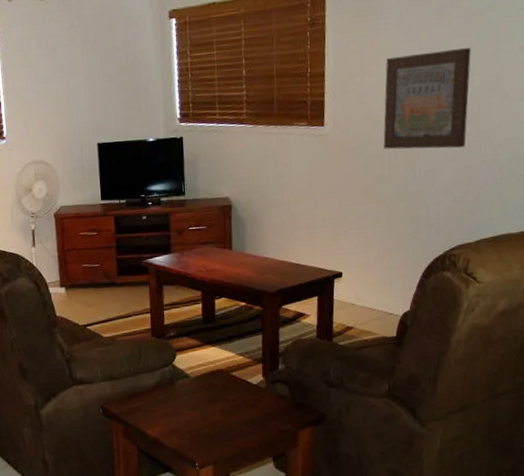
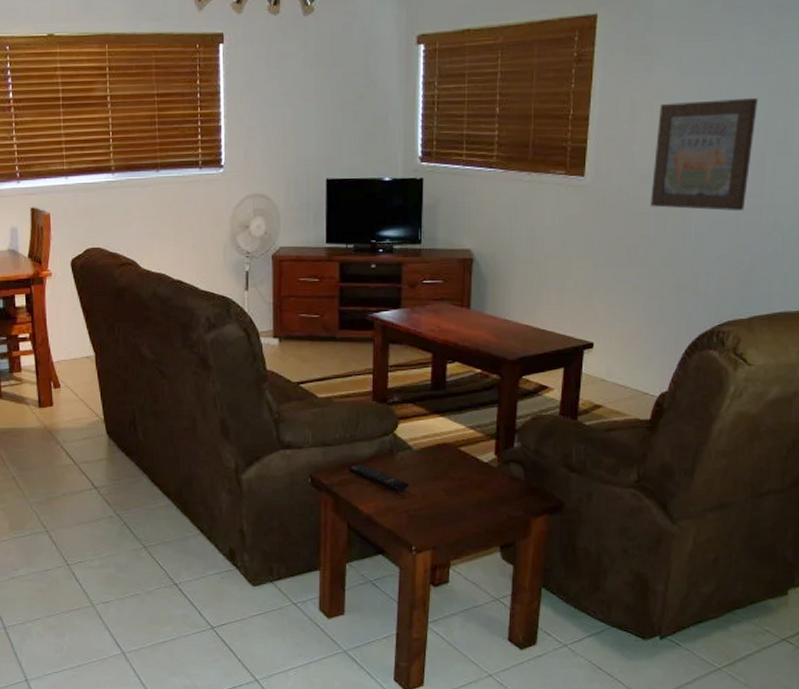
remote control: none [134,393,190,415] -> present [348,464,410,491]

